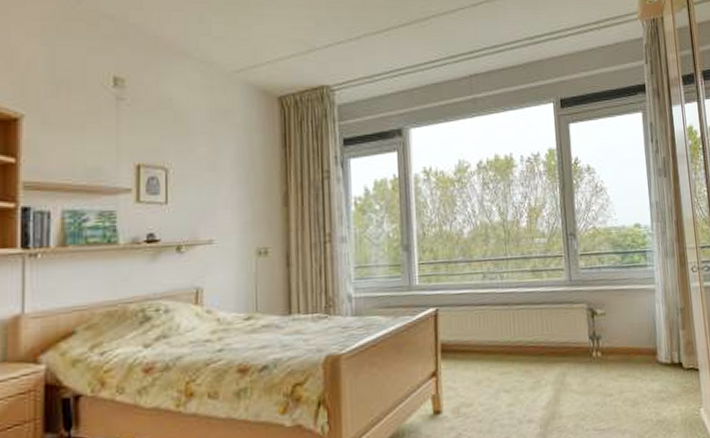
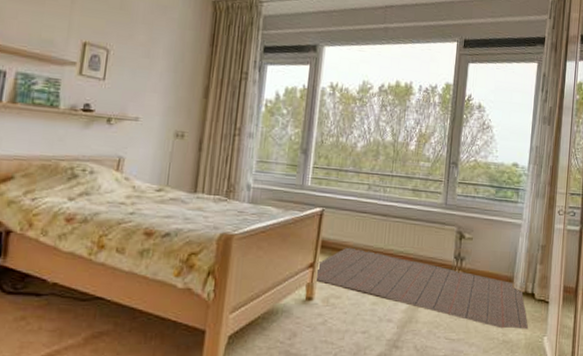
rug: none [440,346,683,408] -> present [317,247,529,330]

